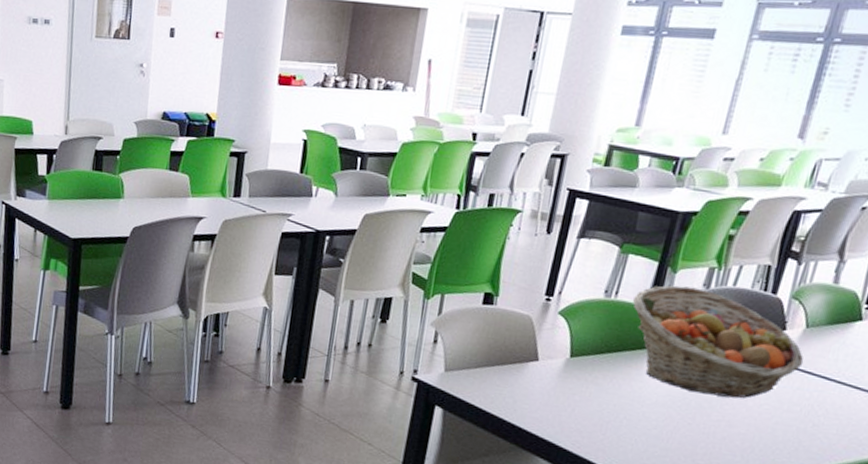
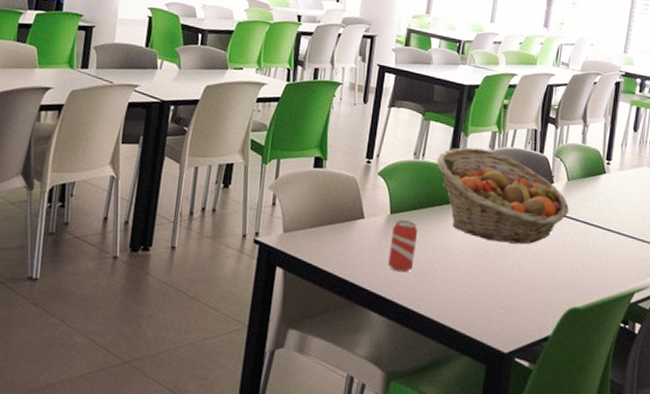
beverage can: none [563,364,603,421] -> present [388,220,418,273]

